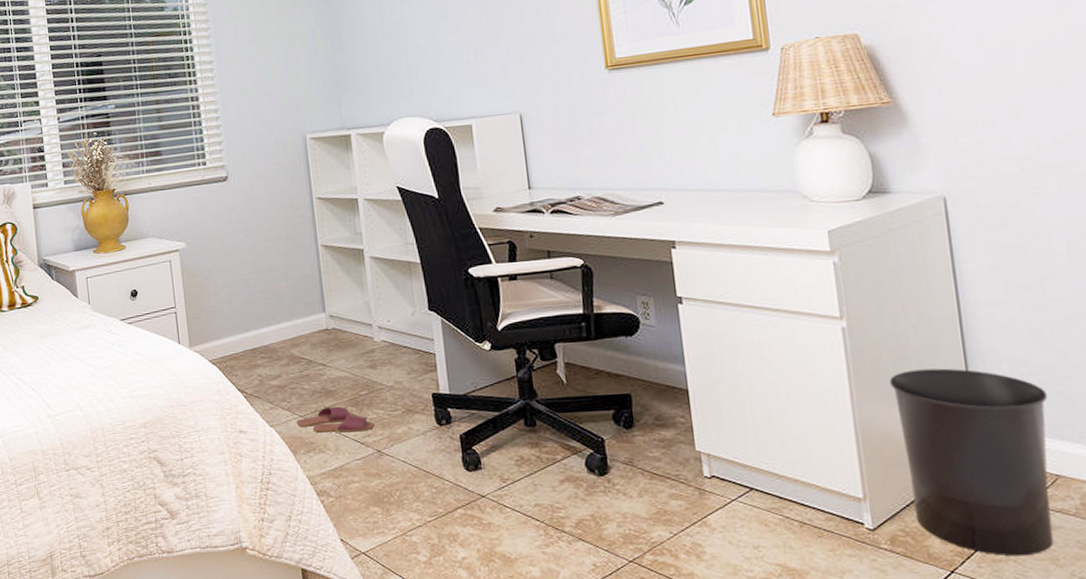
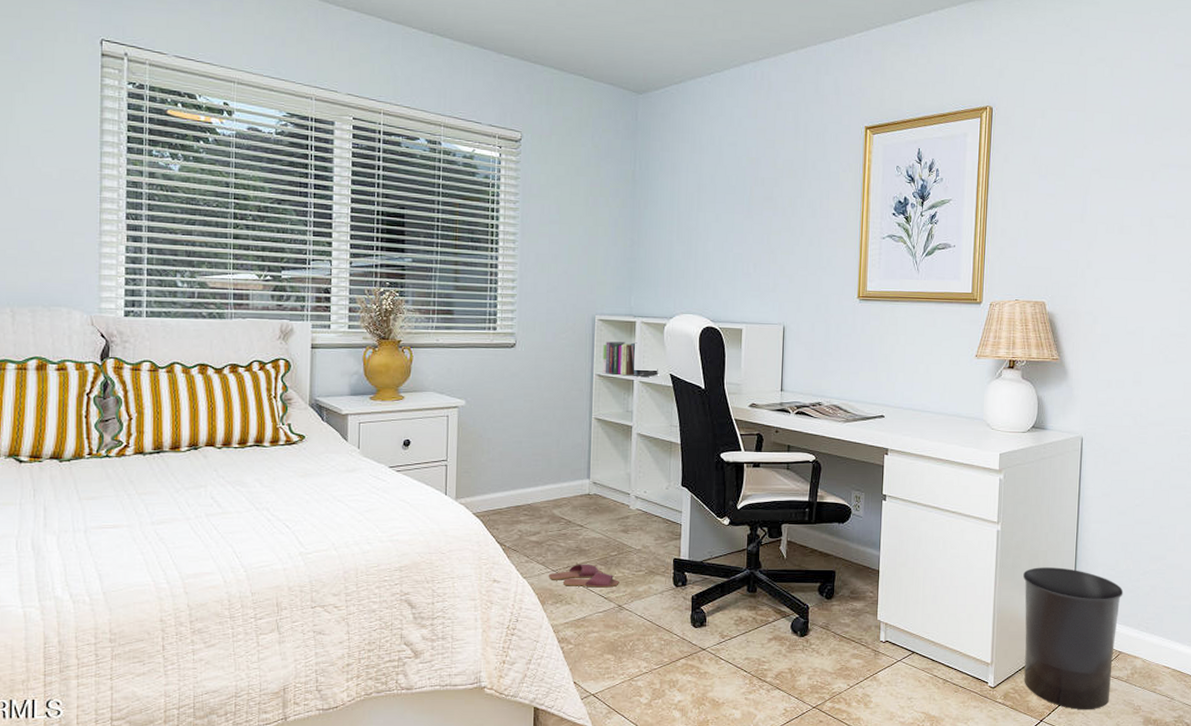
books: none [319,157,384,196] -> present [602,341,658,378]

